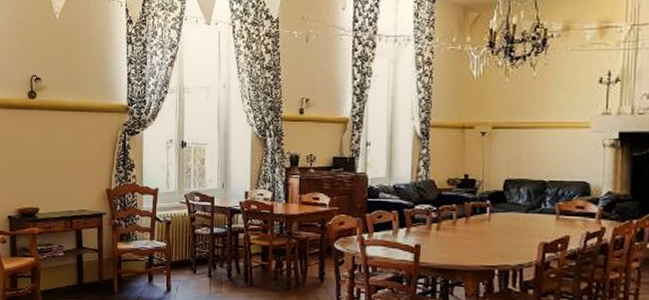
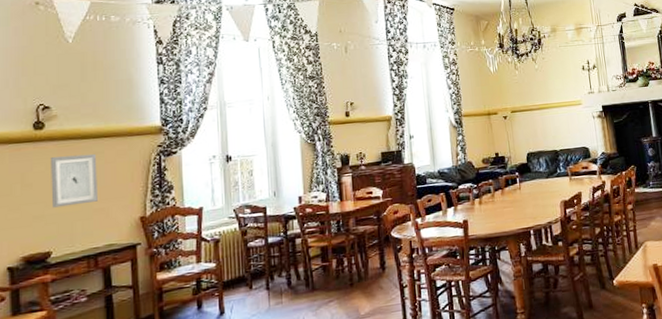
wall art: none [40,125,75,171] -> present [51,153,98,208]

